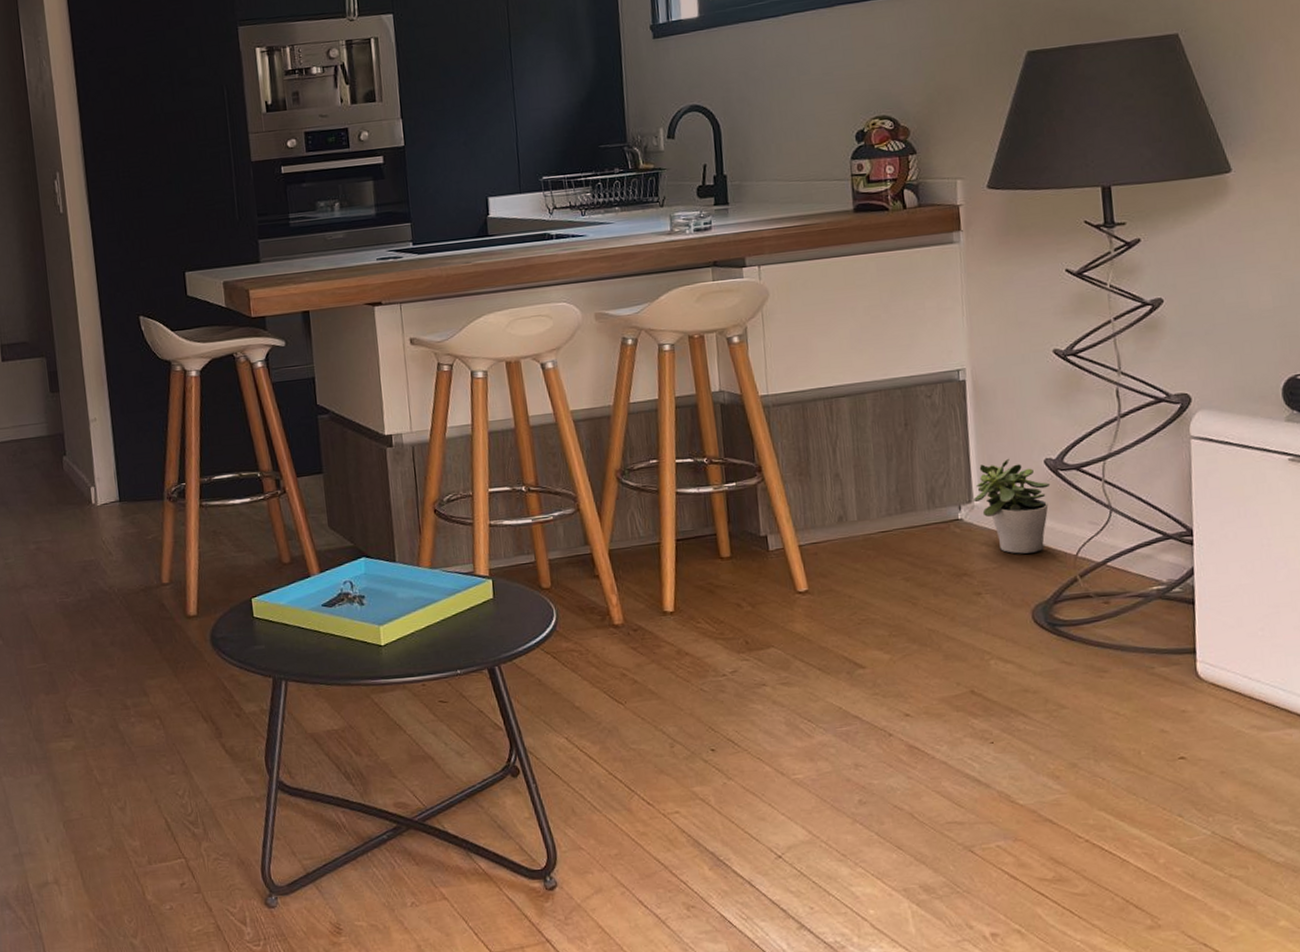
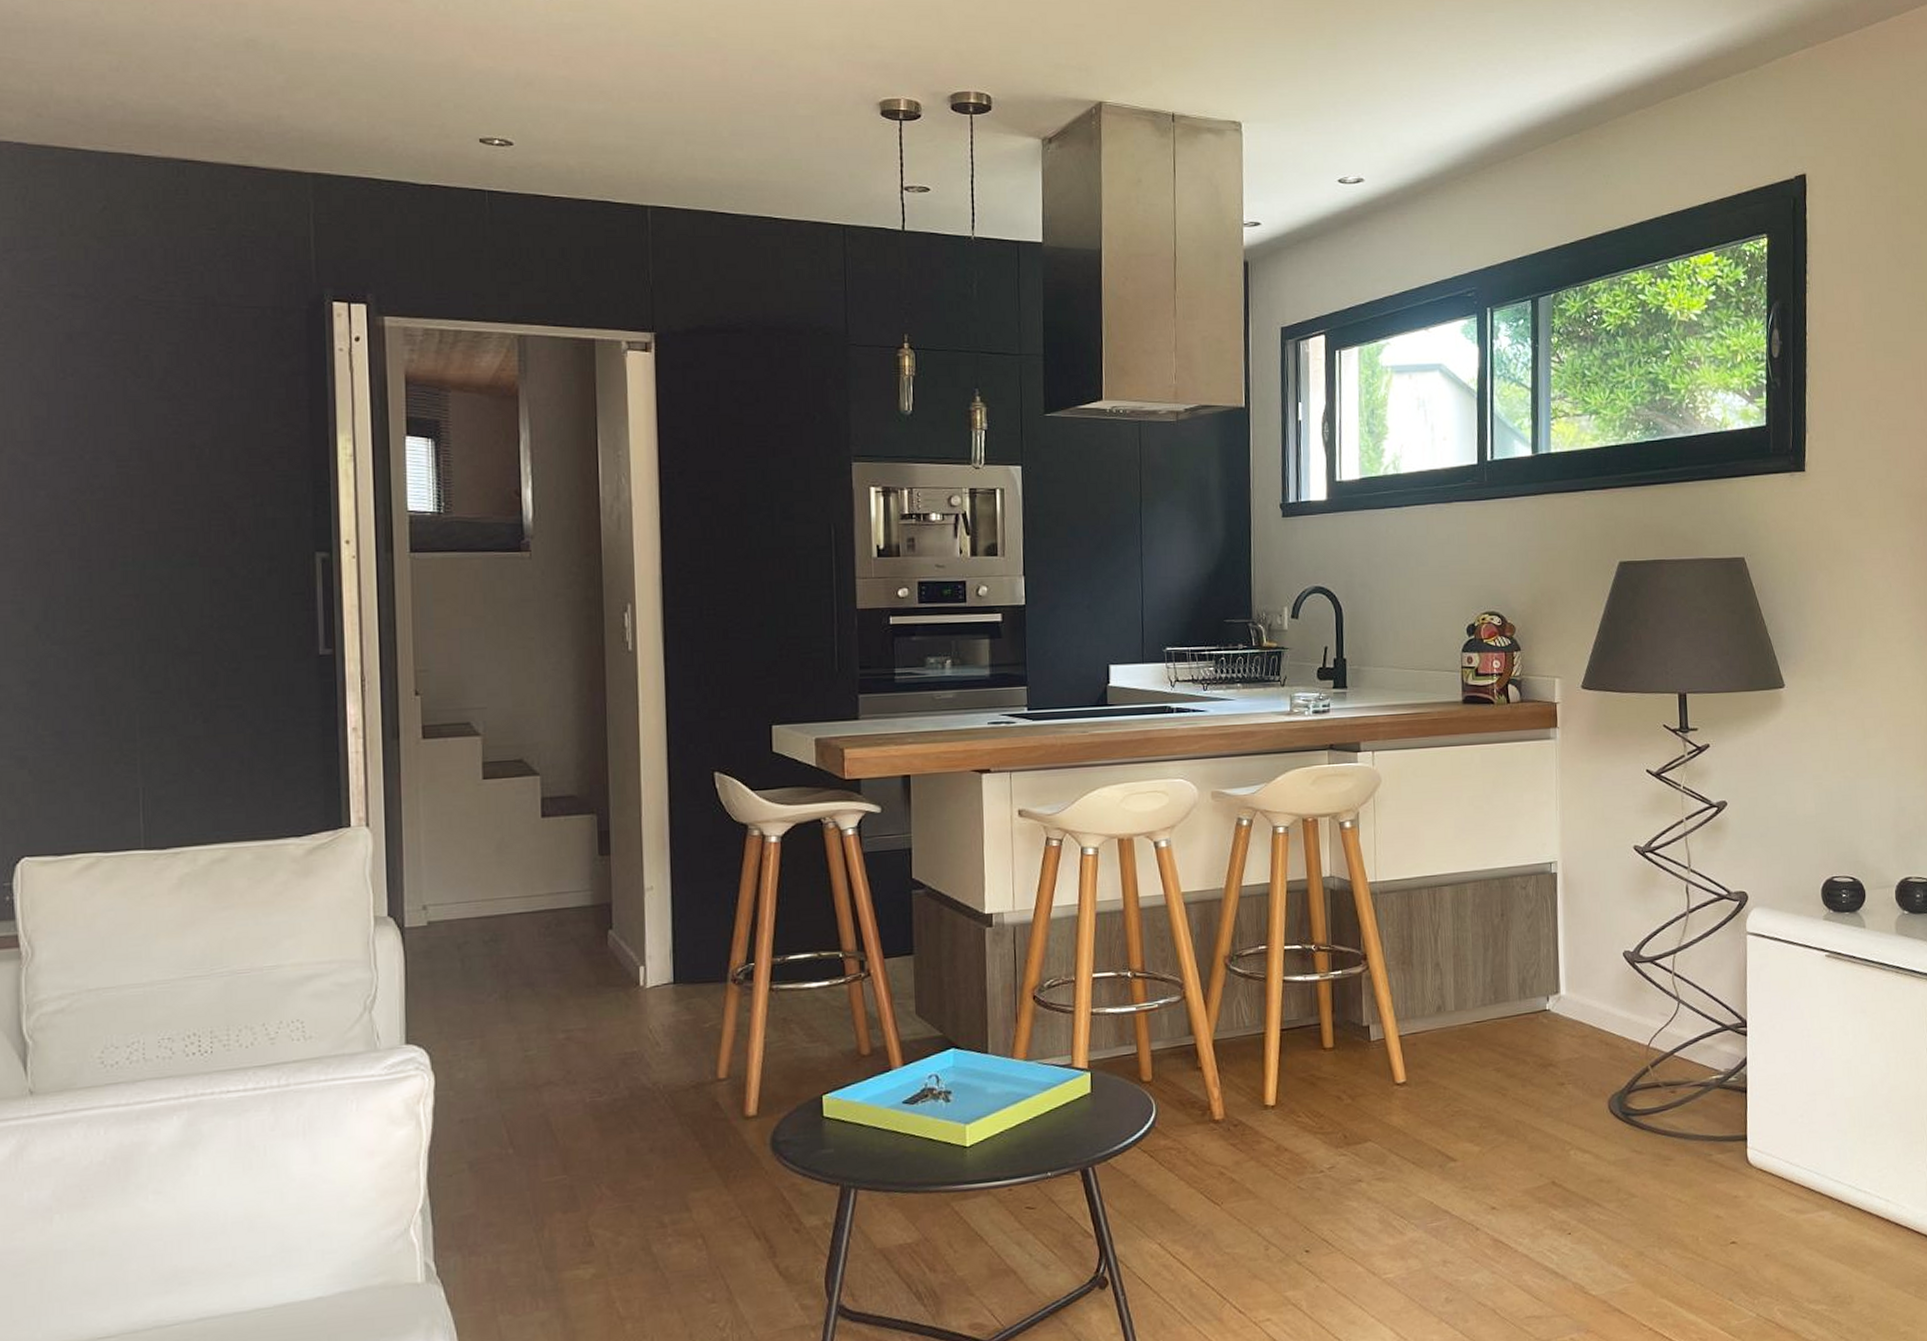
potted plant: present [974,458,1051,554] -> none [1560,950,1628,1045]

